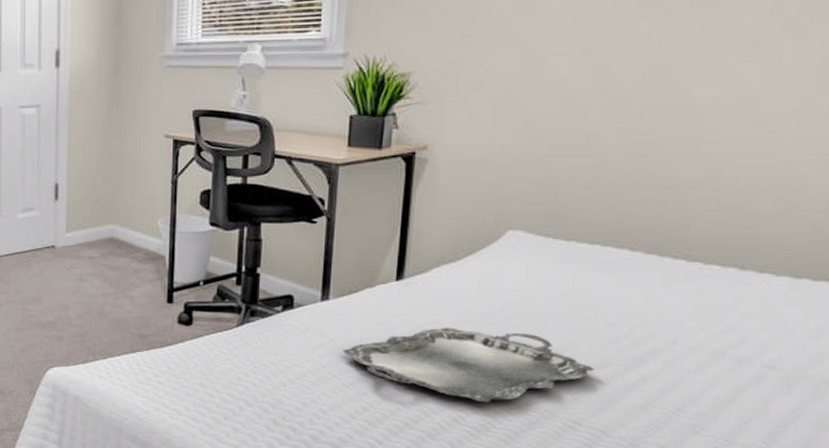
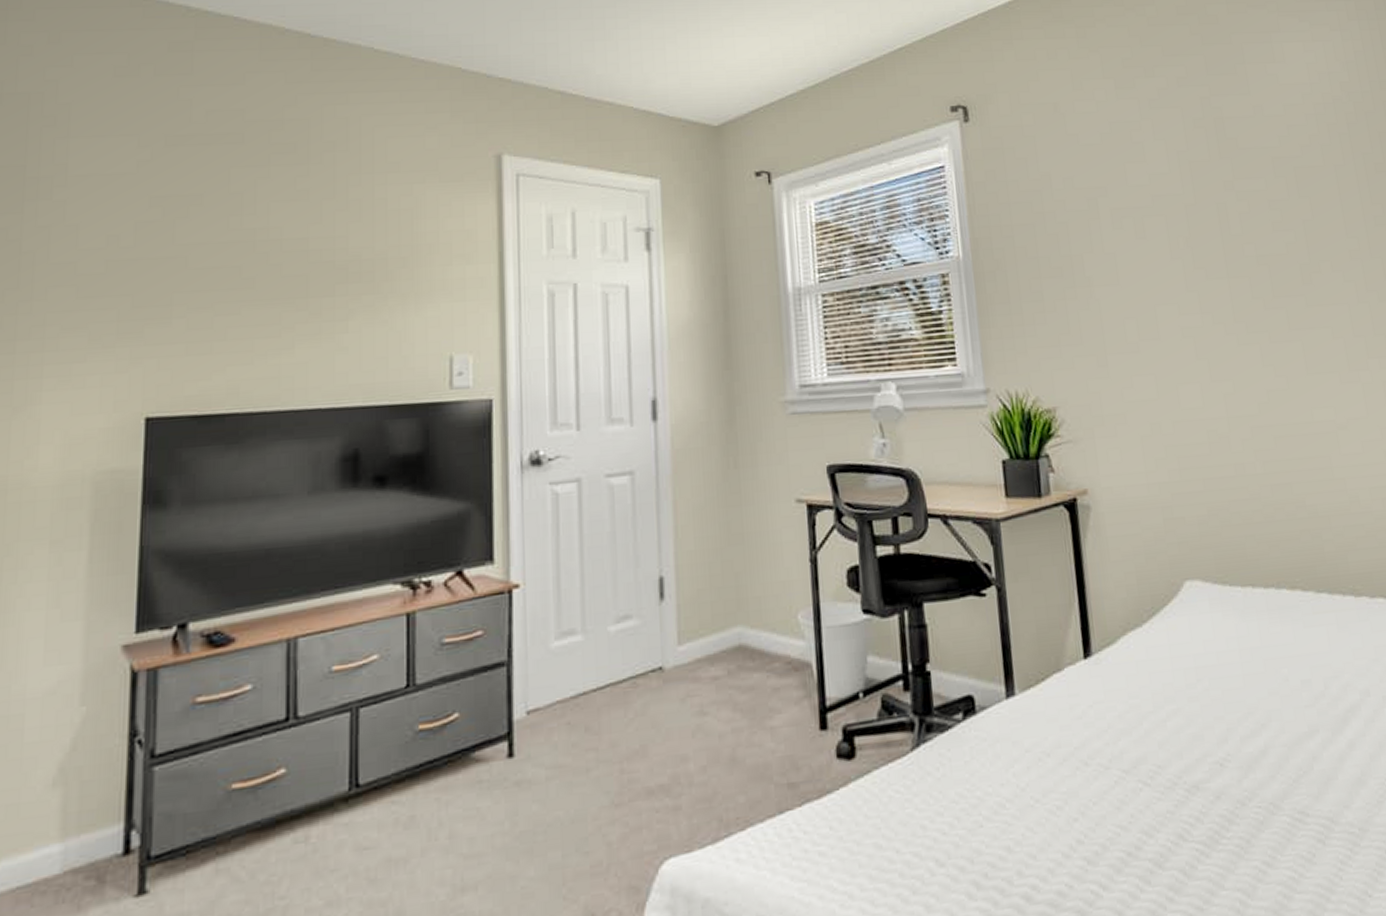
serving tray: present [342,327,595,403] -> none [1040,706,1305,806]

